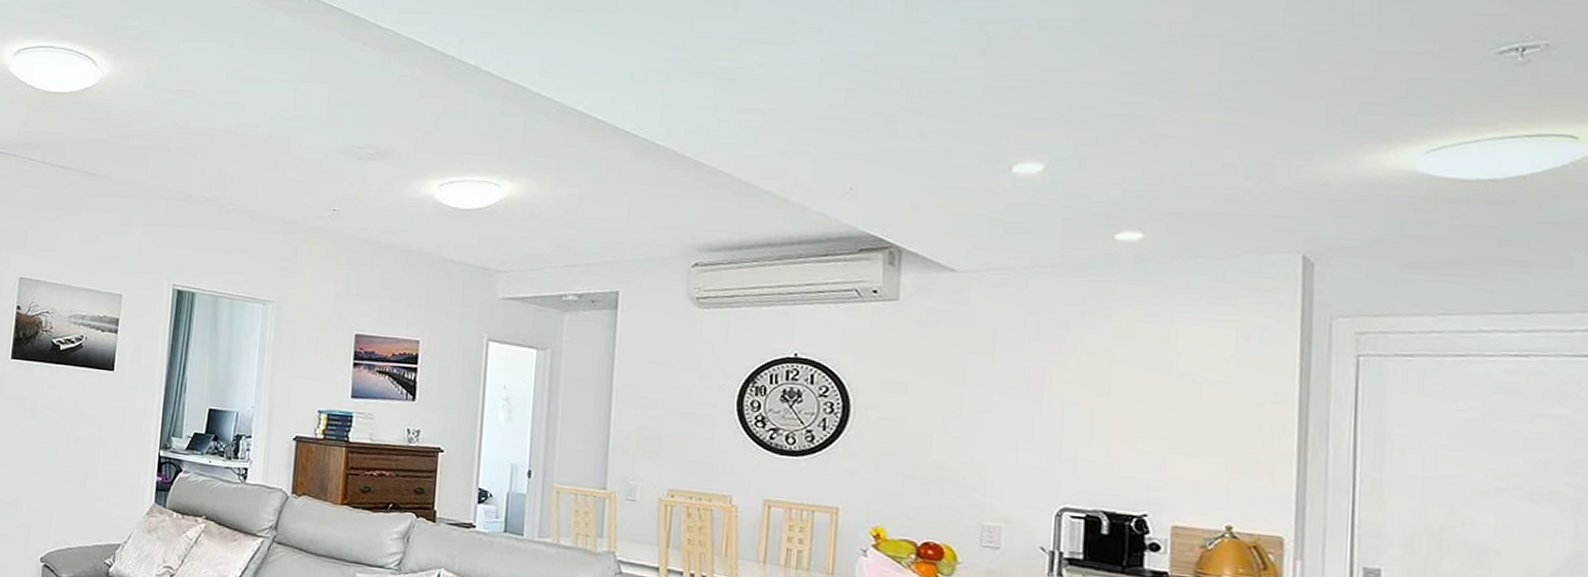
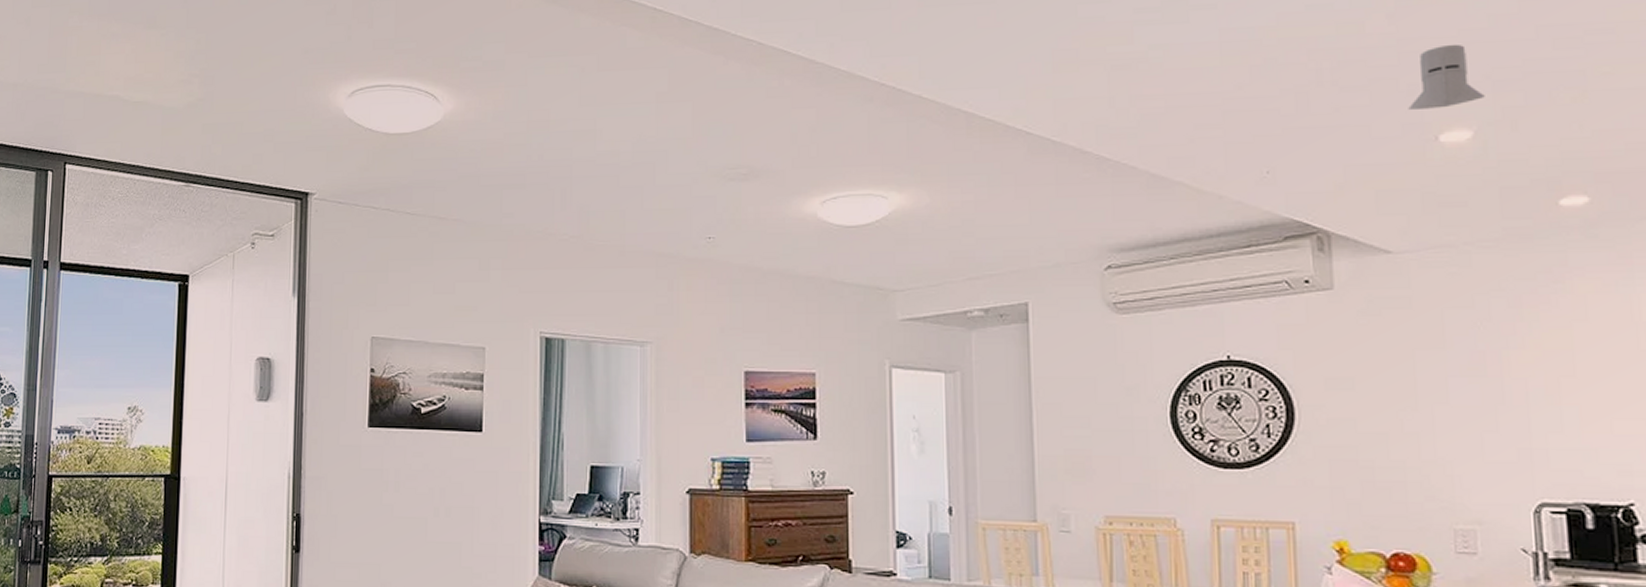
knight helmet: none [987,82,1059,141] -> present [1408,44,1485,110]

